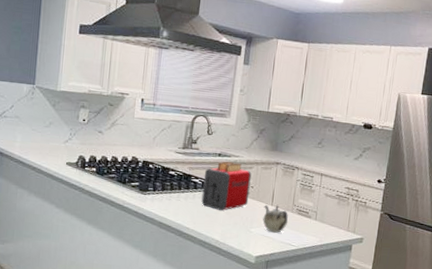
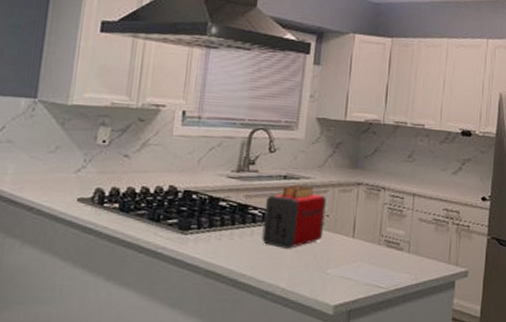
teapot: present [263,205,288,233] -> none [342,237,374,273]

